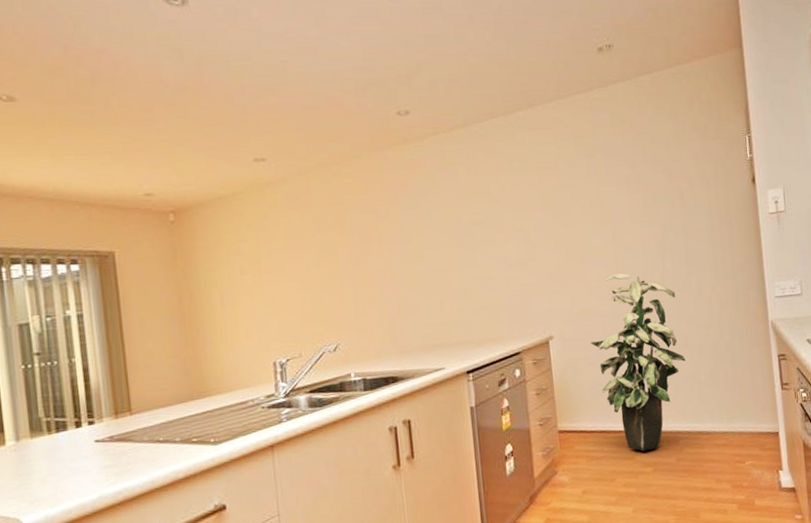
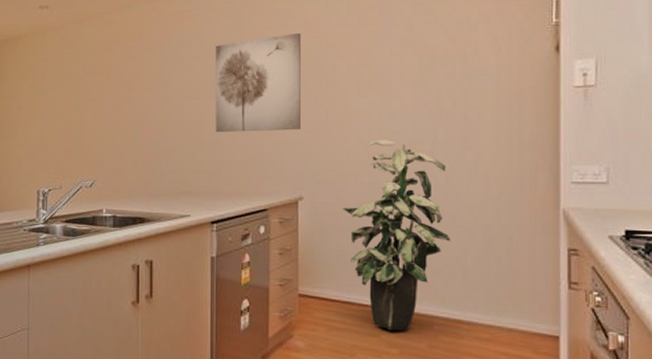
wall art: none [453,176,544,280] -> present [215,32,301,132]

